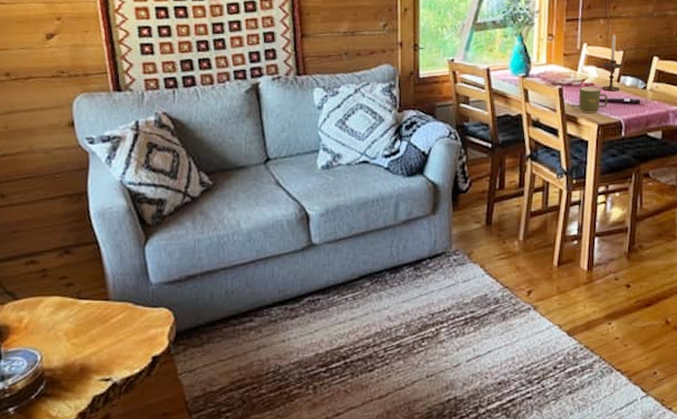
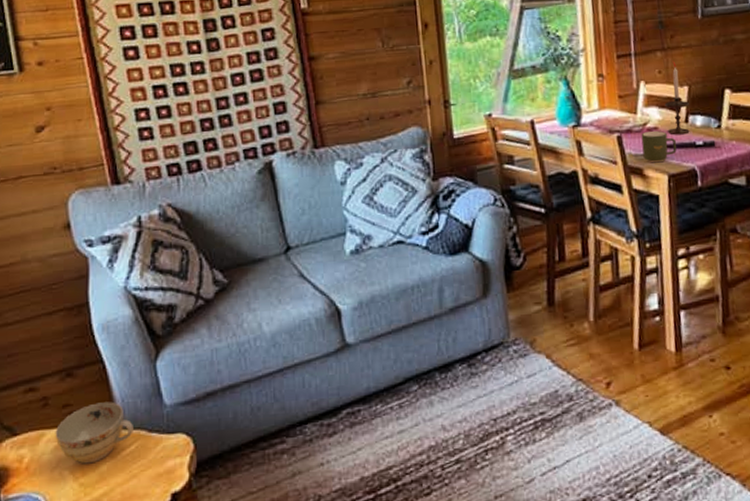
teacup: none [52,277,123,328] -> present [55,401,135,464]

